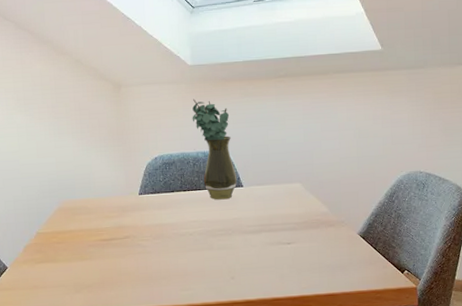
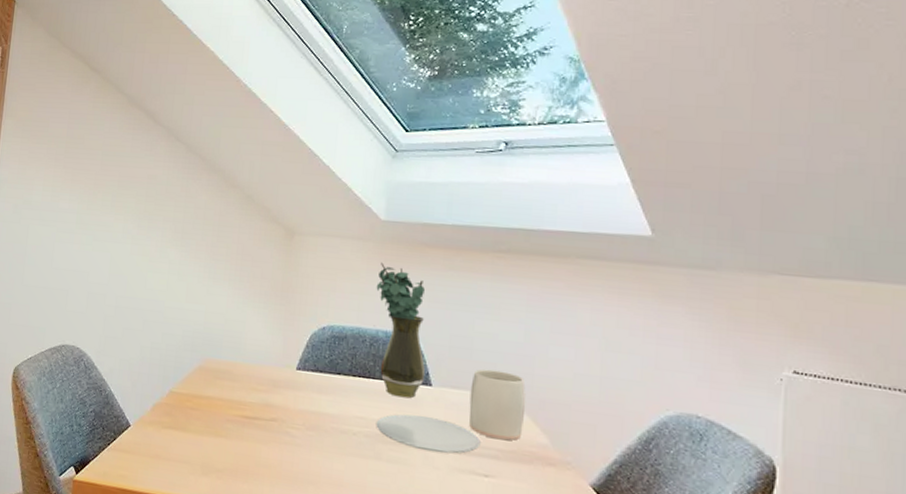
plate: none [206,210,283,236] -> present [376,414,481,454]
mug: none [271,166,311,216] -> present [468,369,526,441]

